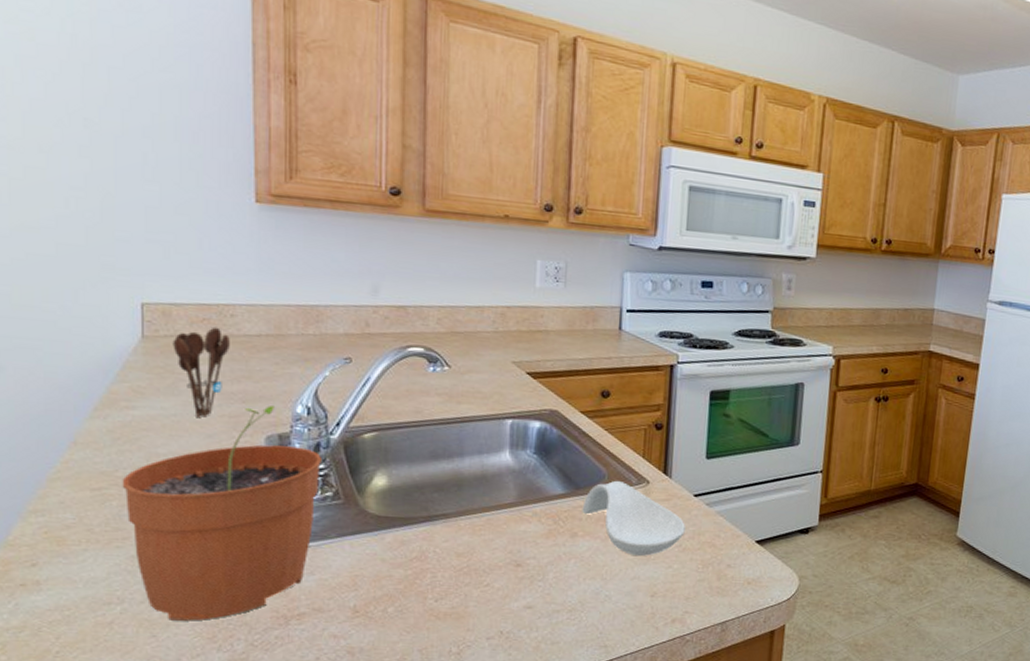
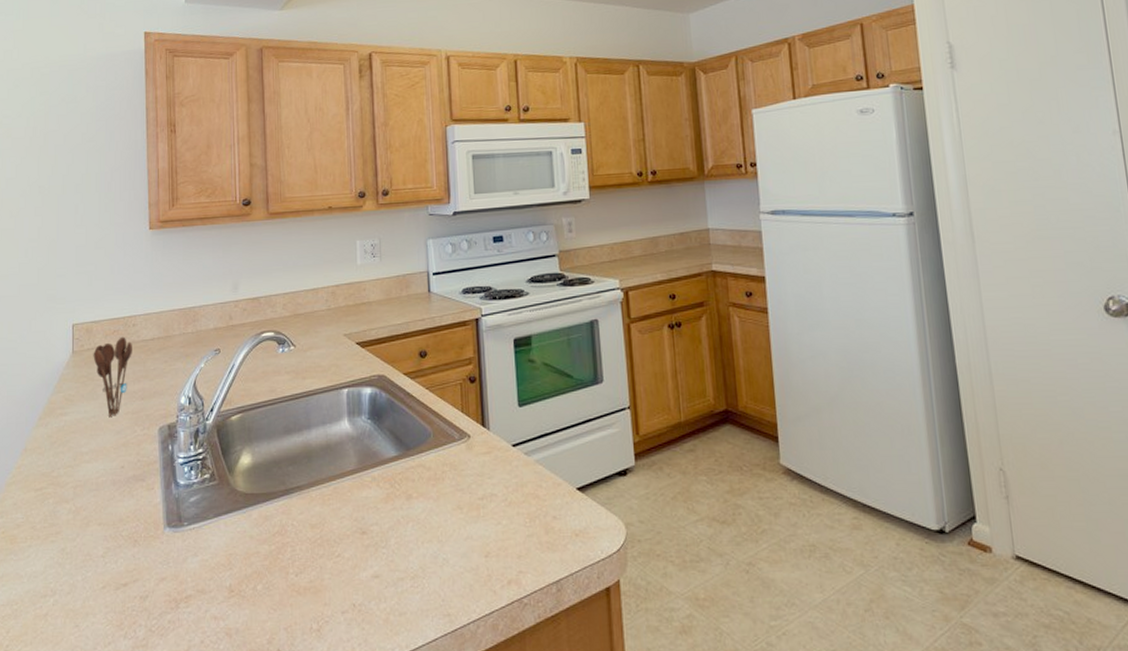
plant pot: present [122,405,323,621] -> none [56,400,201,609]
spoon rest: present [582,480,686,556] -> none [414,437,509,513]

